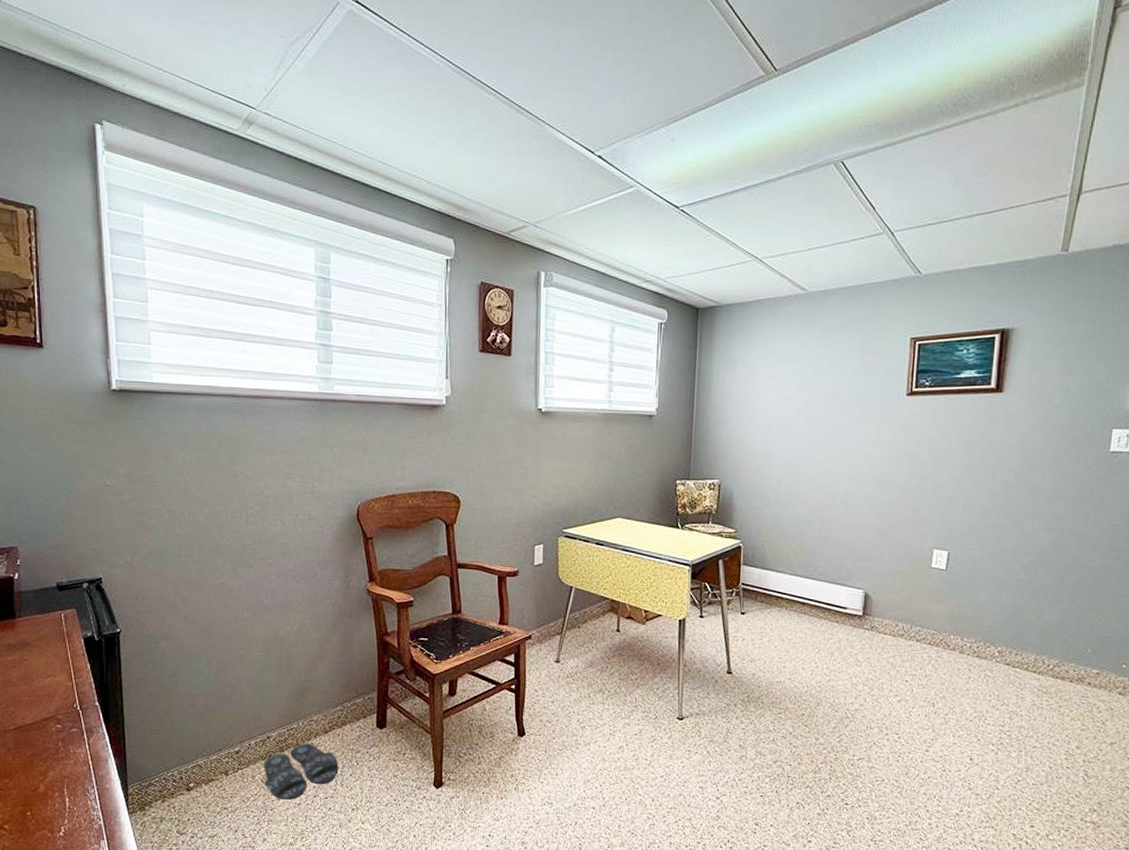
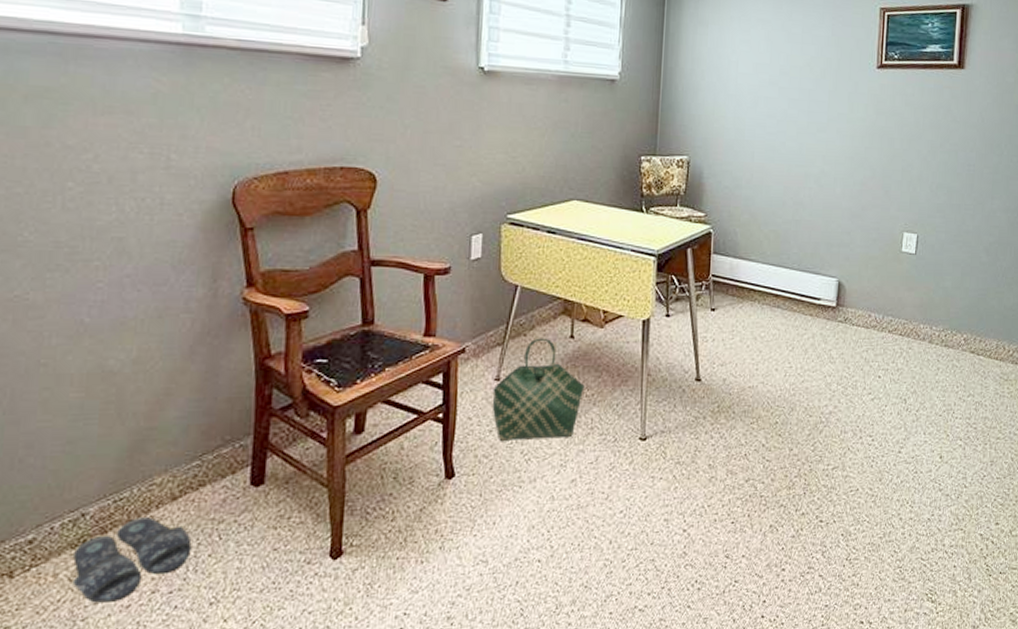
tote bag: none [553,630,629,712] -> present [492,338,585,441]

